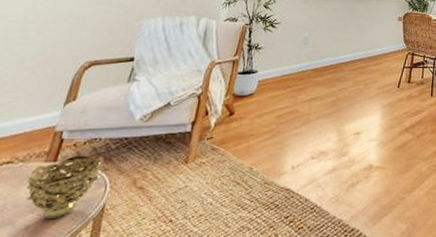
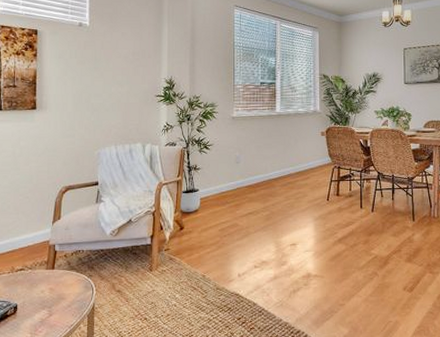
decorative bowl: present [25,155,105,220] -> none [36,264,88,315]

